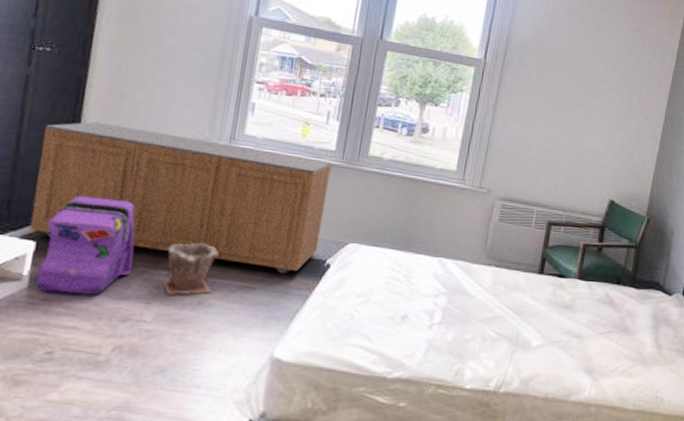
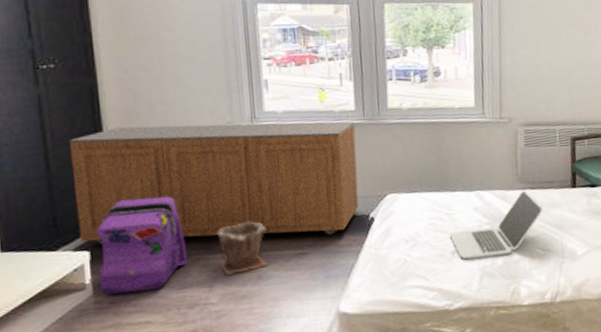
laptop: none [404,267,505,330] -> present [450,190,543,260]

